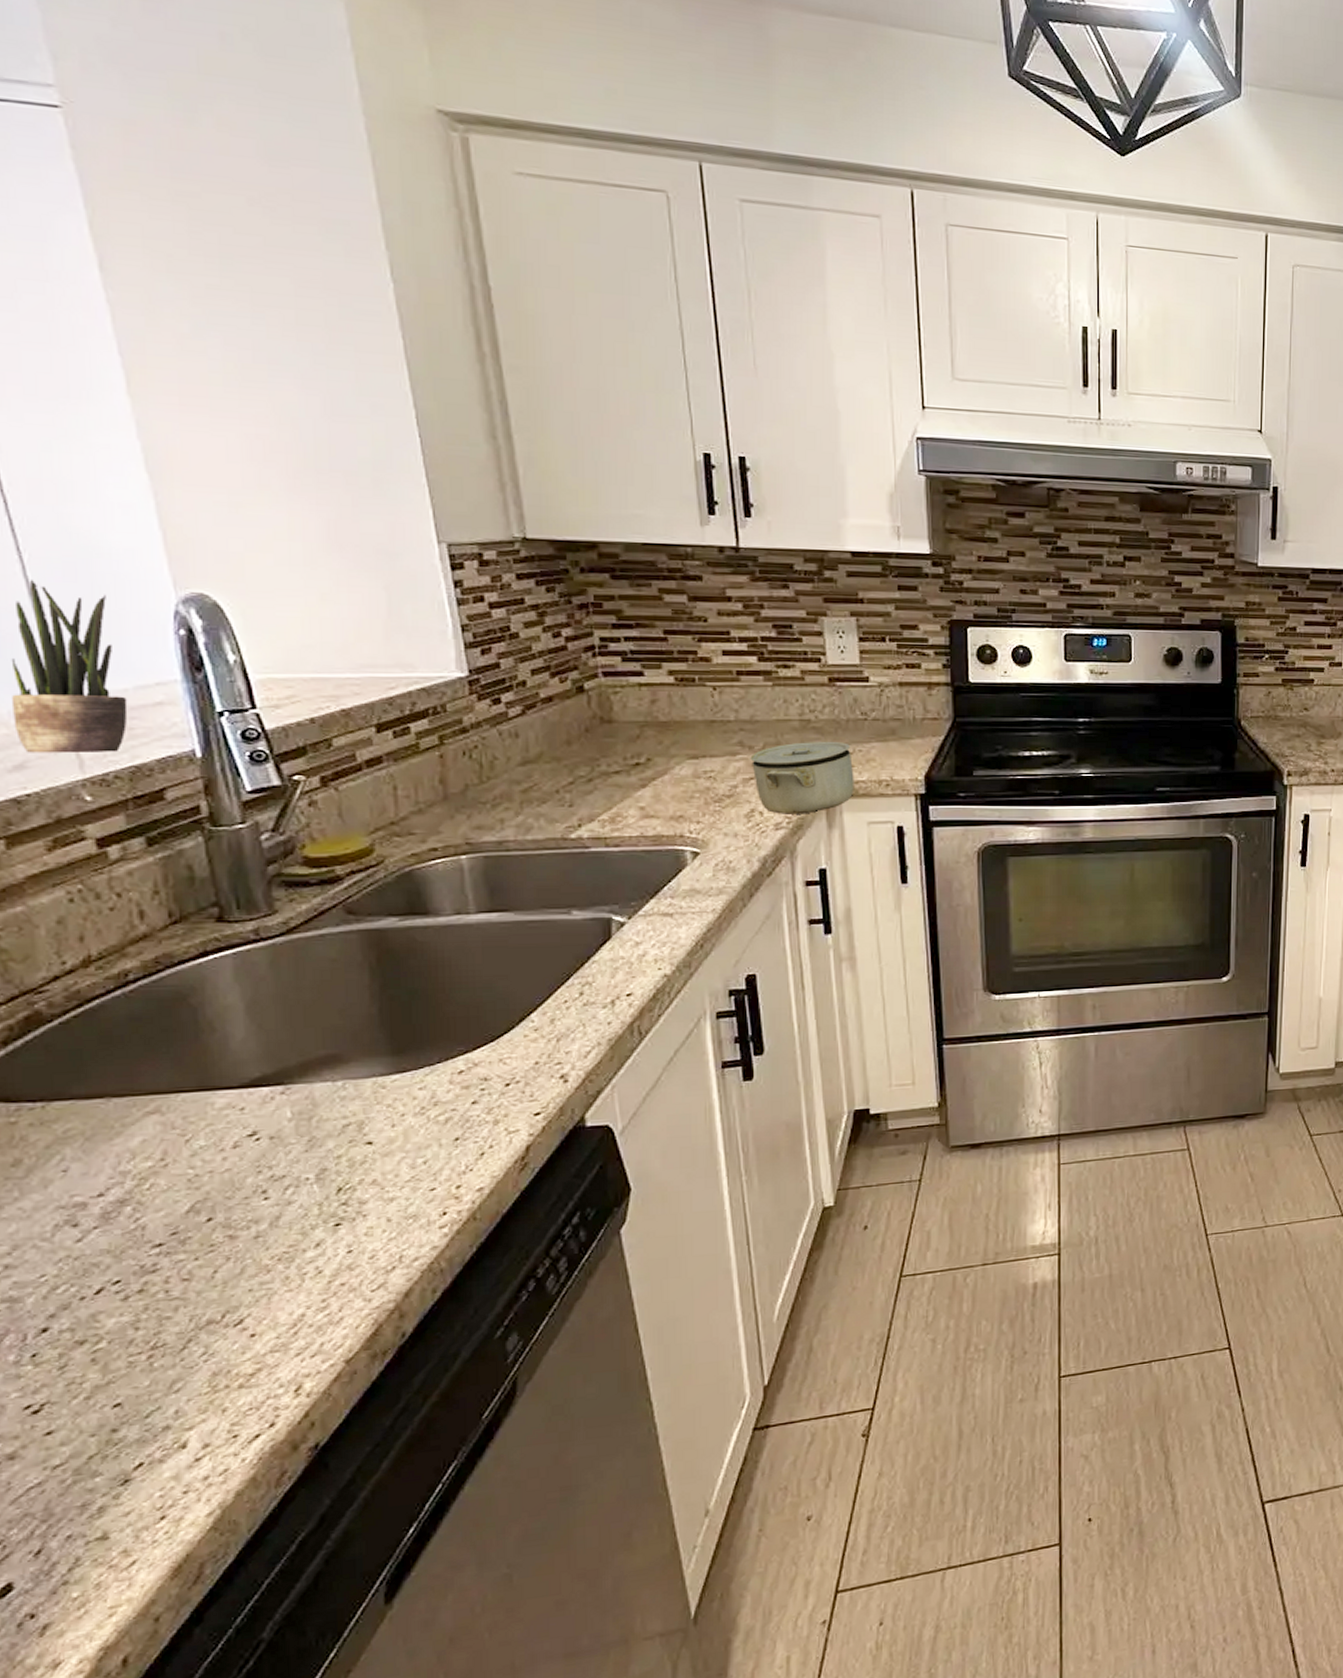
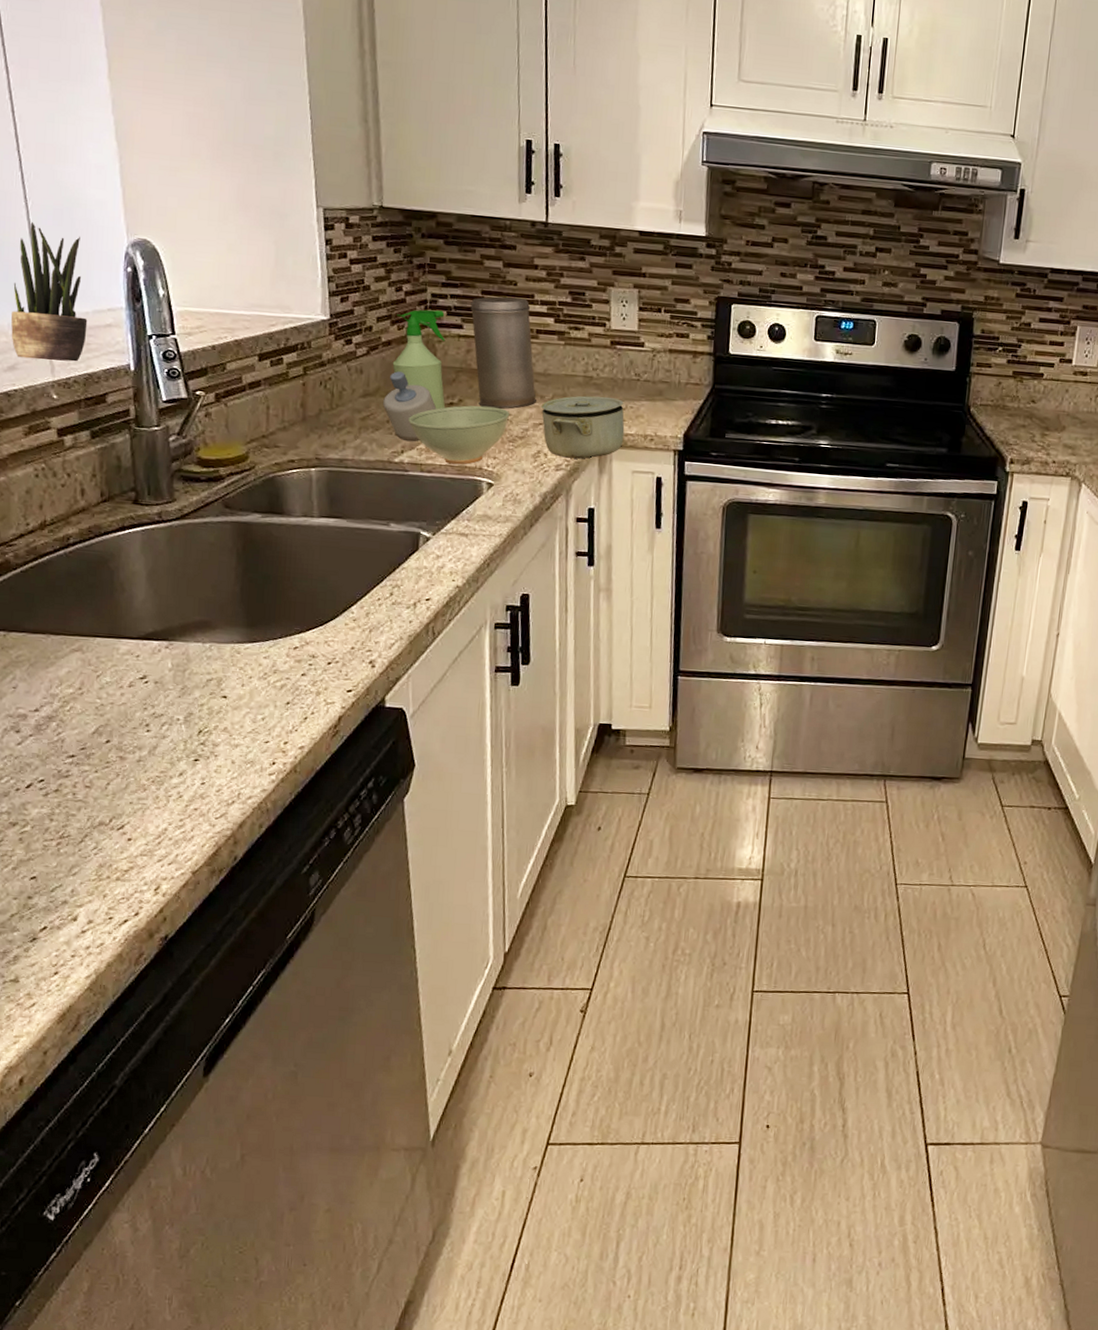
soap dispenser: none [549,732,619,813] -> present [383,371,437,442]
spray bottle: none [556,656,631,773] -> present [392,309,446,410]
bowl: none [584,763,713,834] -> present [408,405,510,465]
canister: none [651,635,745,766] -> present [470,296,538,410]

